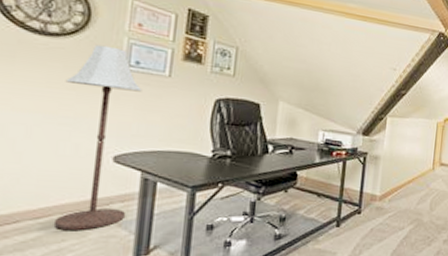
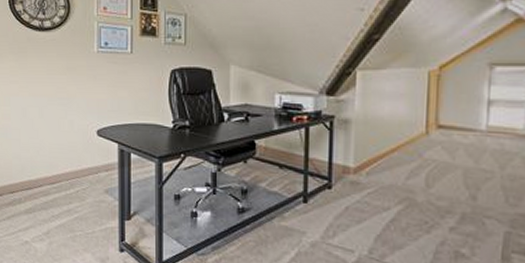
floor lamp: present [53,44,142,230] -> none [59,32,112,195]

